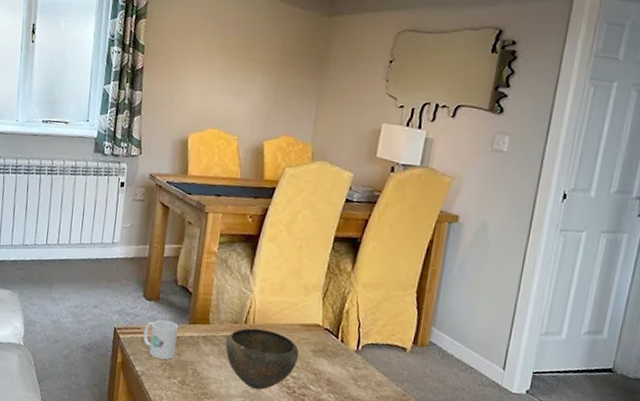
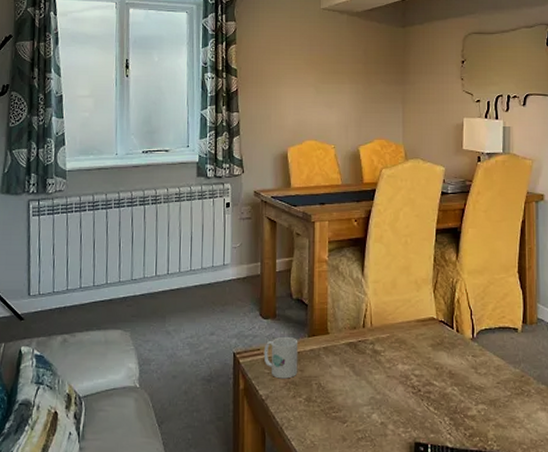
bowl: present [225,328,299,390] -> none [347,332,419,394]

